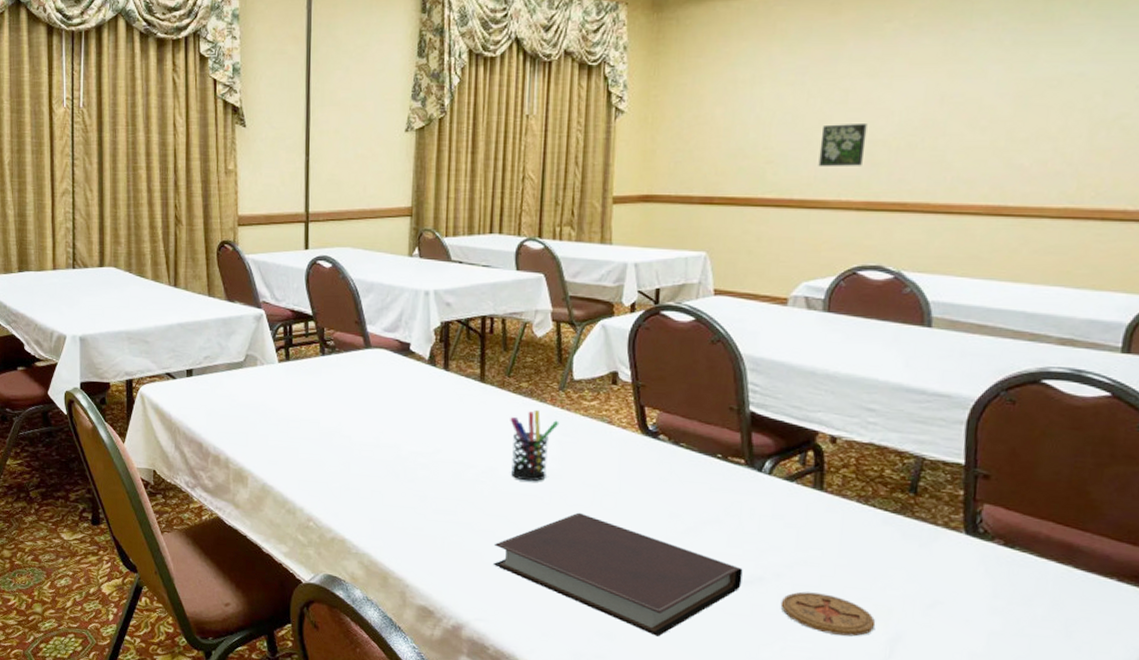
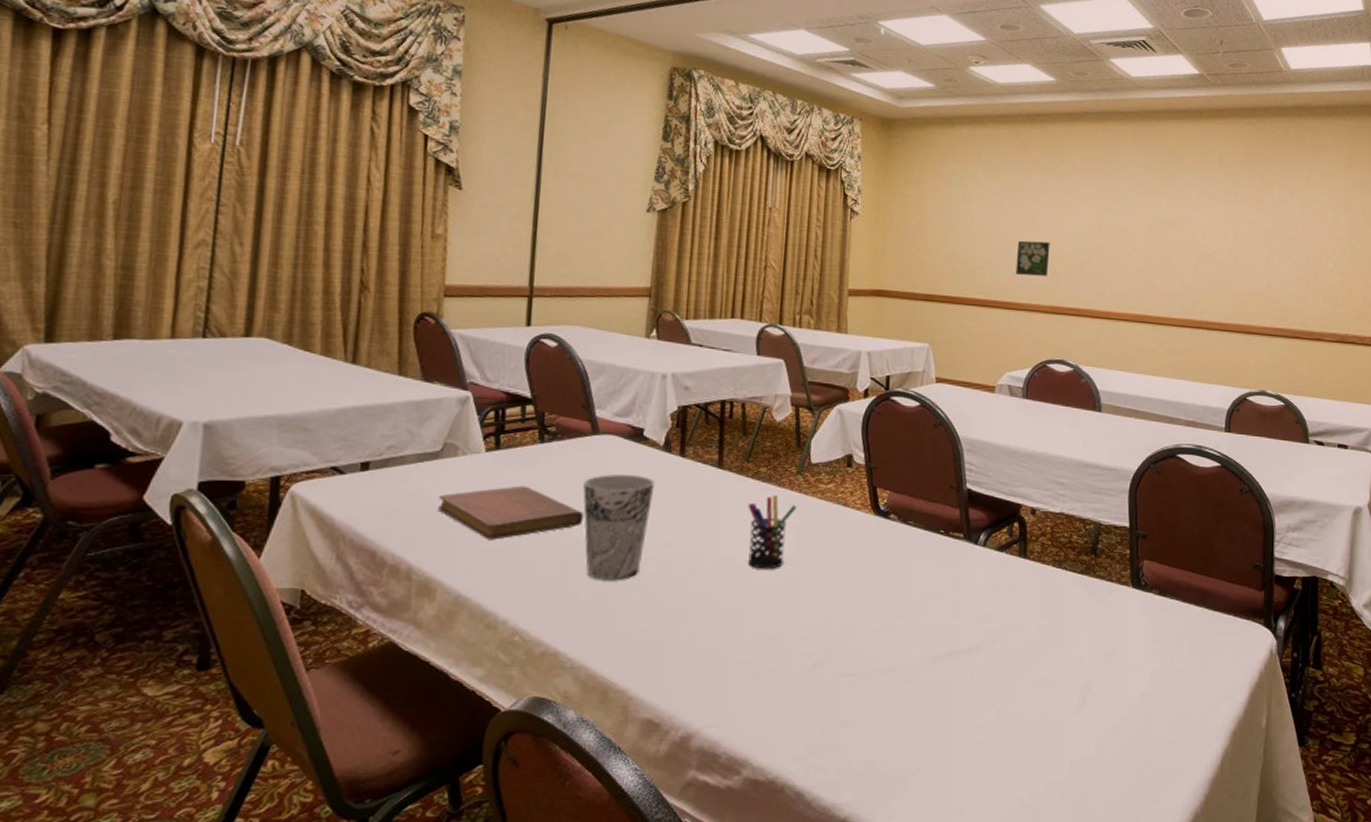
notebook: none [244,393,361,439] -> present [438,485,584,540]
cup: none [359,385,422,481] -> present [583,474,655,580]
notebook: present [492,512,743,637] -> none [726,597,964,717]
coaster: present [780,591,876,637] -> none [995,654,1071,692]

